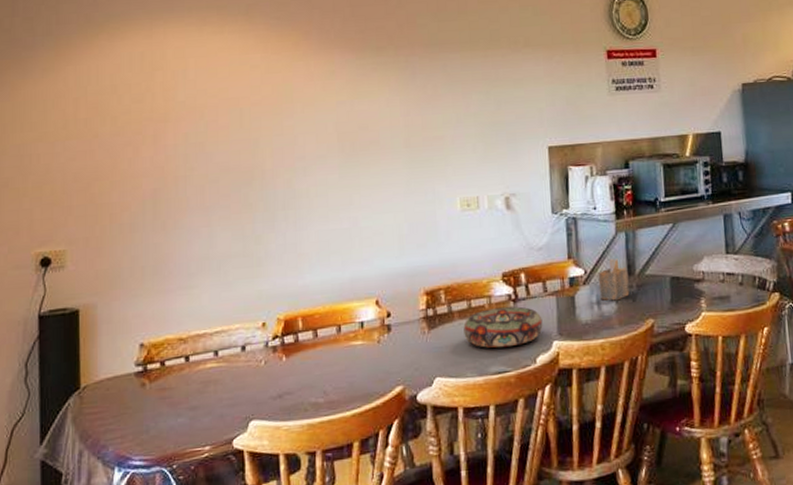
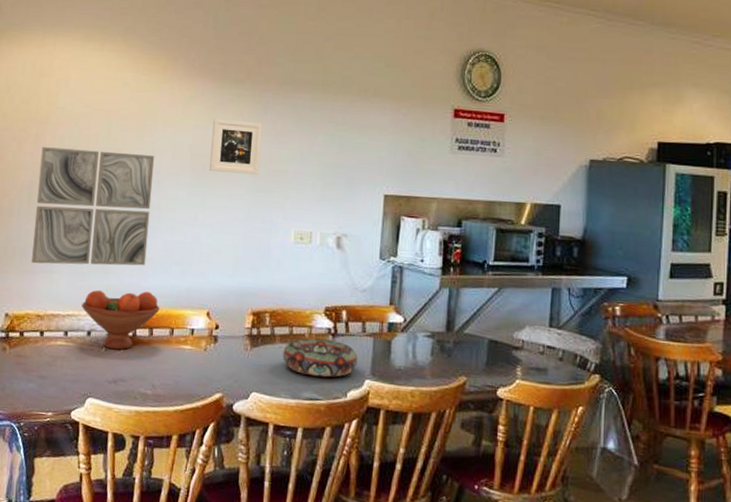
wall art: none [163,140,300,282] -> present [31,147,155,266]
fruit bowl: none [231,289,322,361] -> present [82,289,160,350]
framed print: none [357,89,414,149] -> present [208,118,263,175]
napkin holder: present [598,259,630,301] -> none [415,312,447,353]

